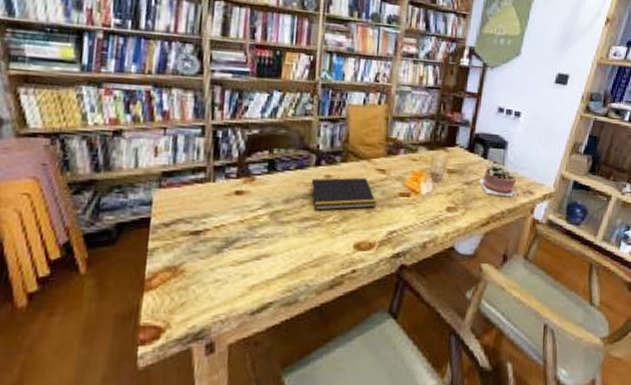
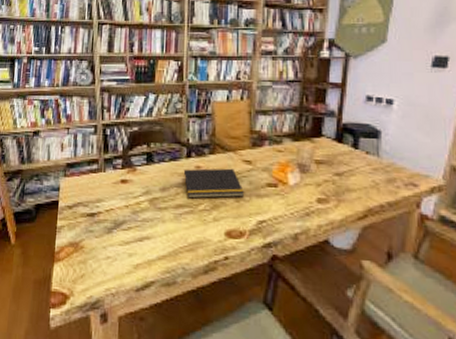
succulent plant: present [478,162,517,197] -> none [350,153,396,190]

